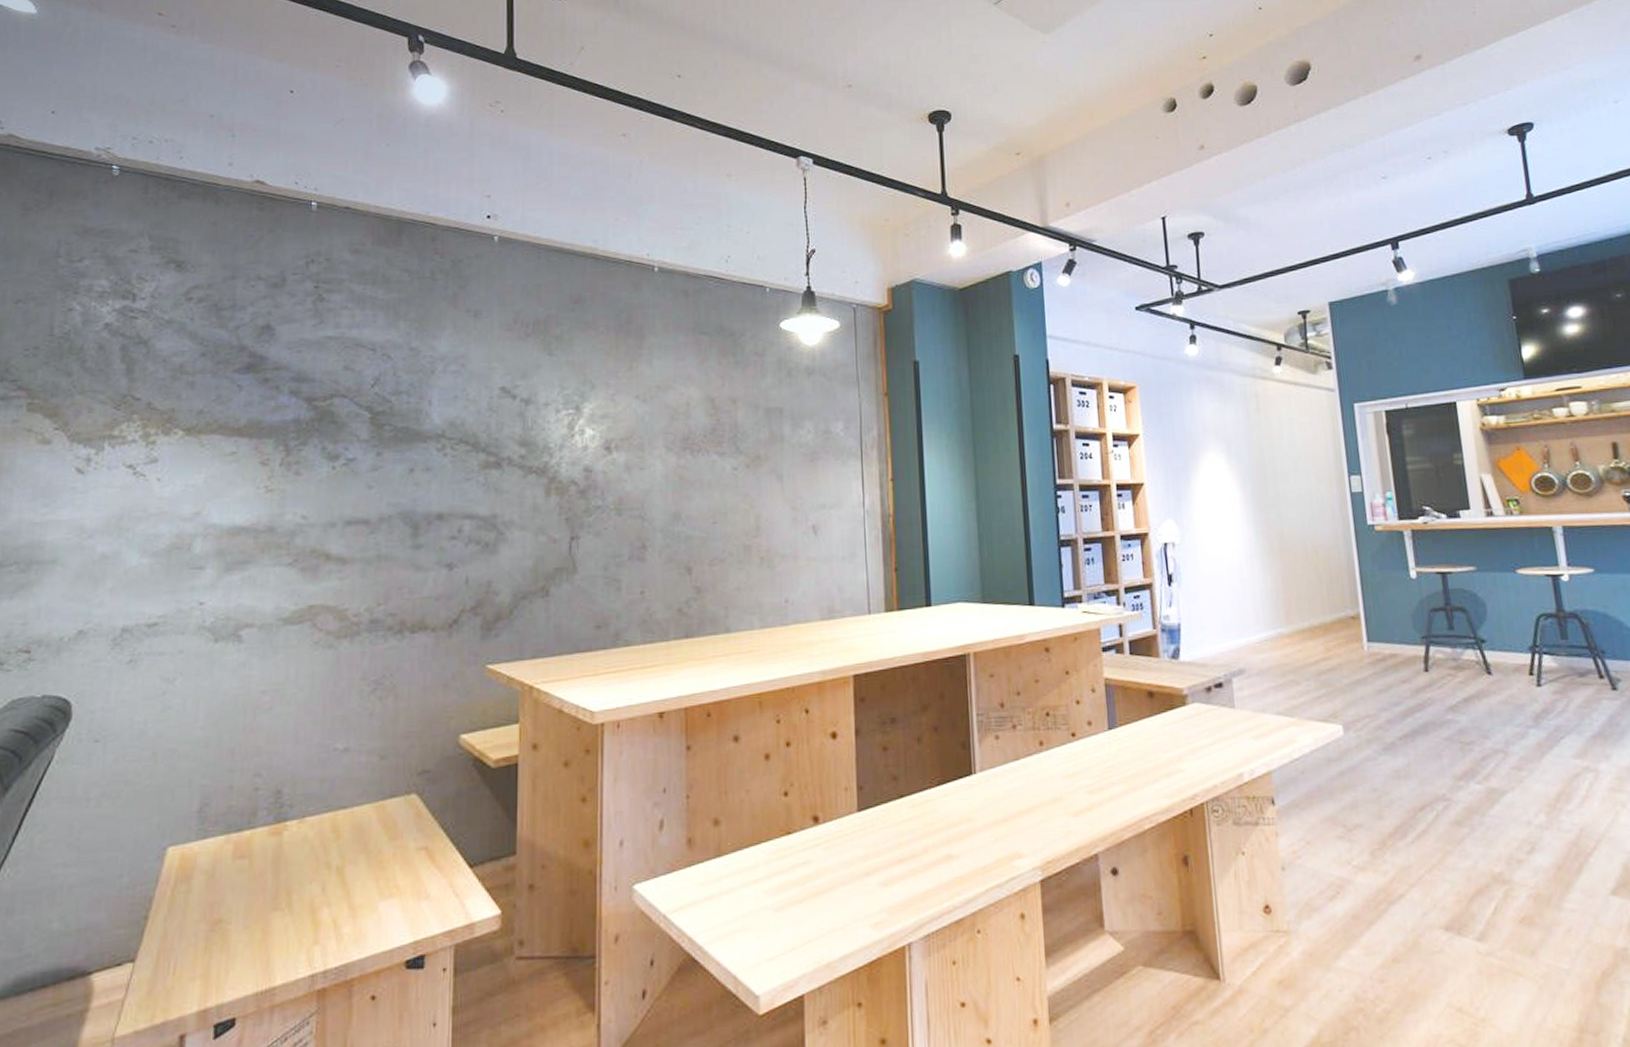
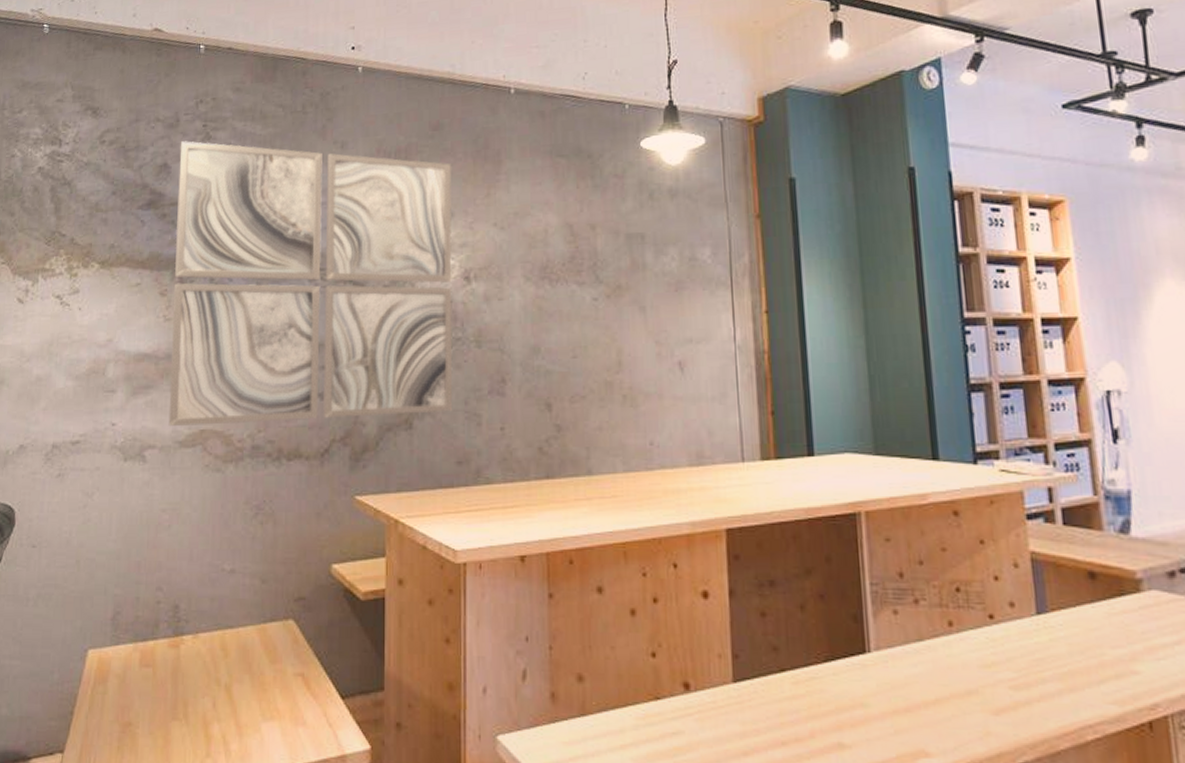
wall art: none [270,302,592,603] -> present [168,141,453,427]

